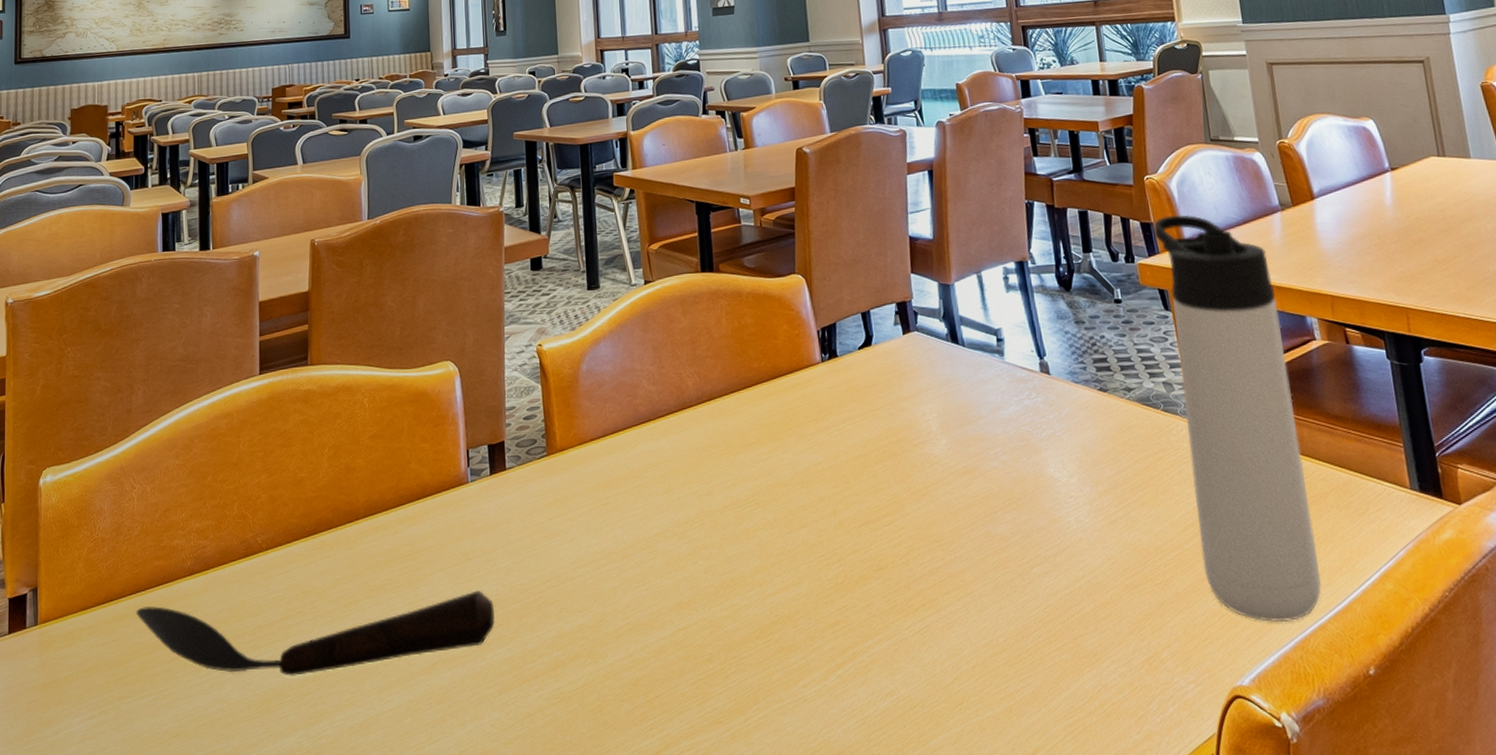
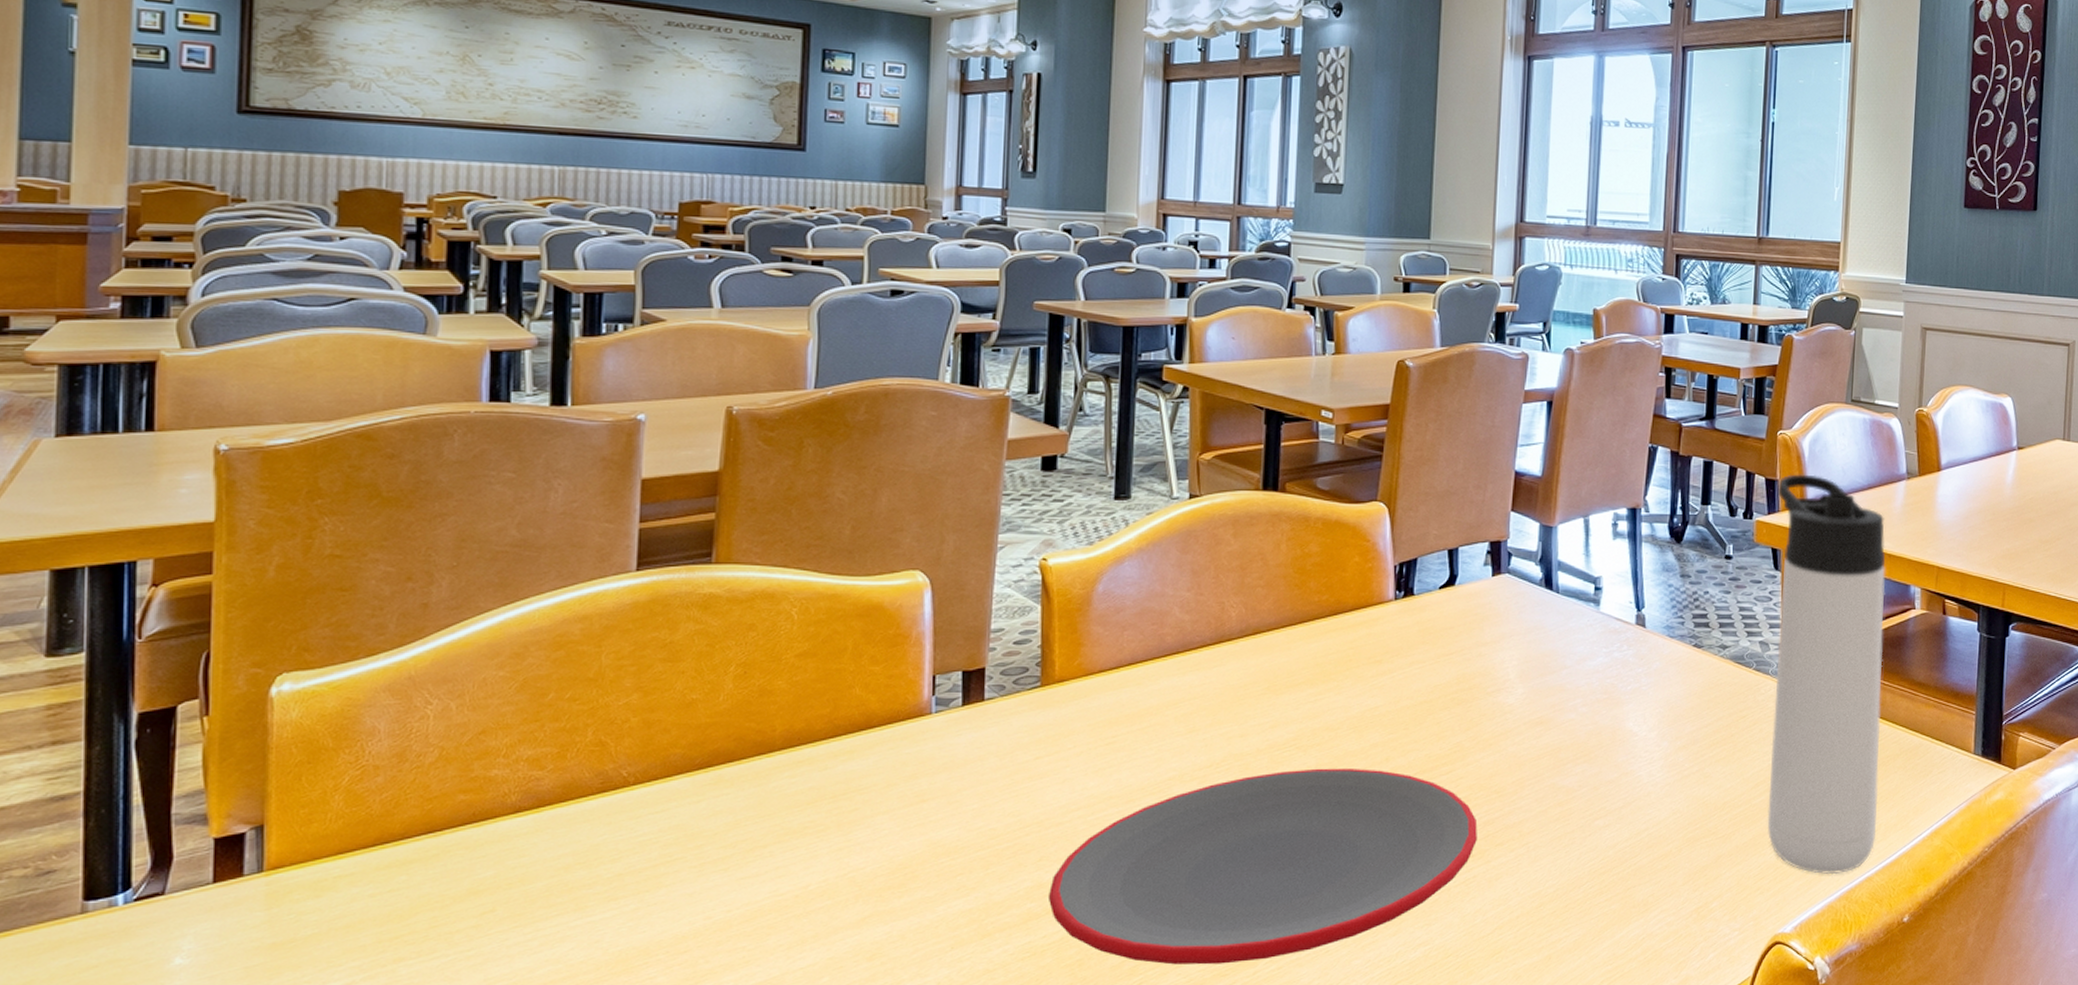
spoon: present [136,590,495,676] -> none [427,835,953,932]
plate: none [570,521,925,712] -> present [1049,768,1478,965]

